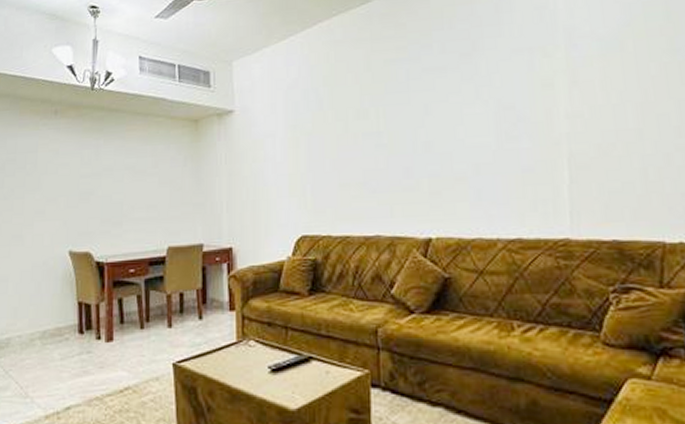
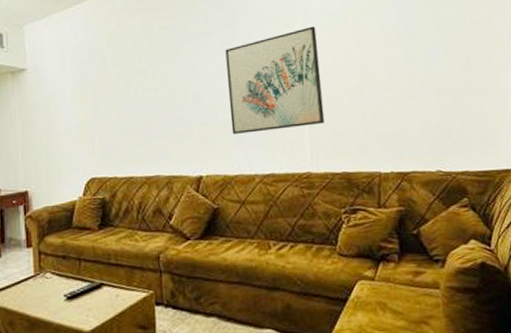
wall art: none [464,56,591,189] -> present [225,26,325,134]

